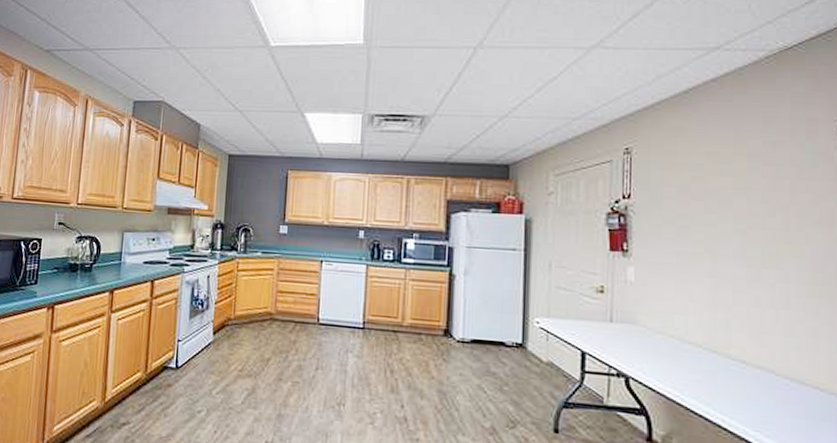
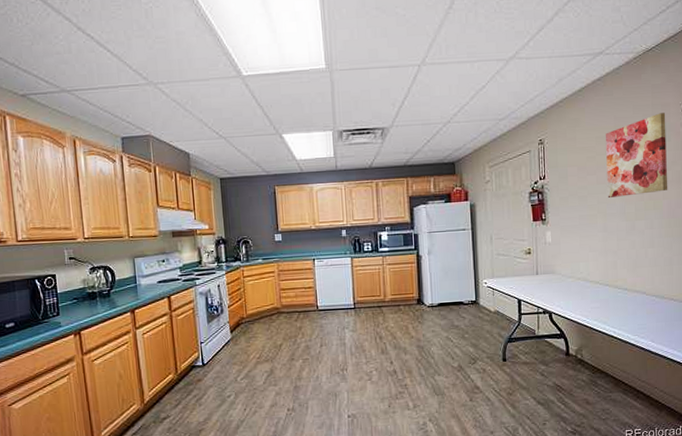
wall art: none [719,129,814,234] -> present [605,113,668,198]

